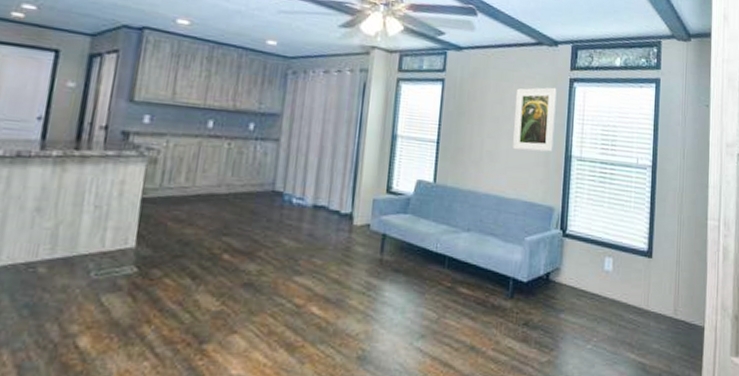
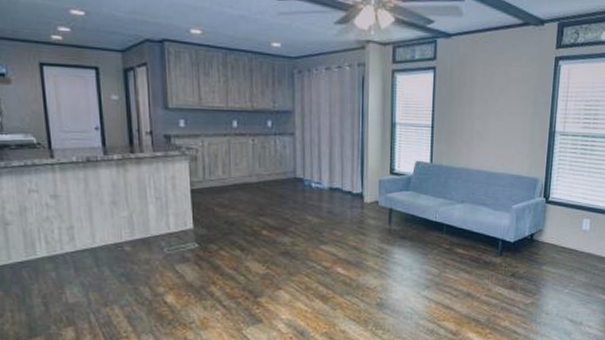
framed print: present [513,87,557,152] -> none [501,67,542,130]

